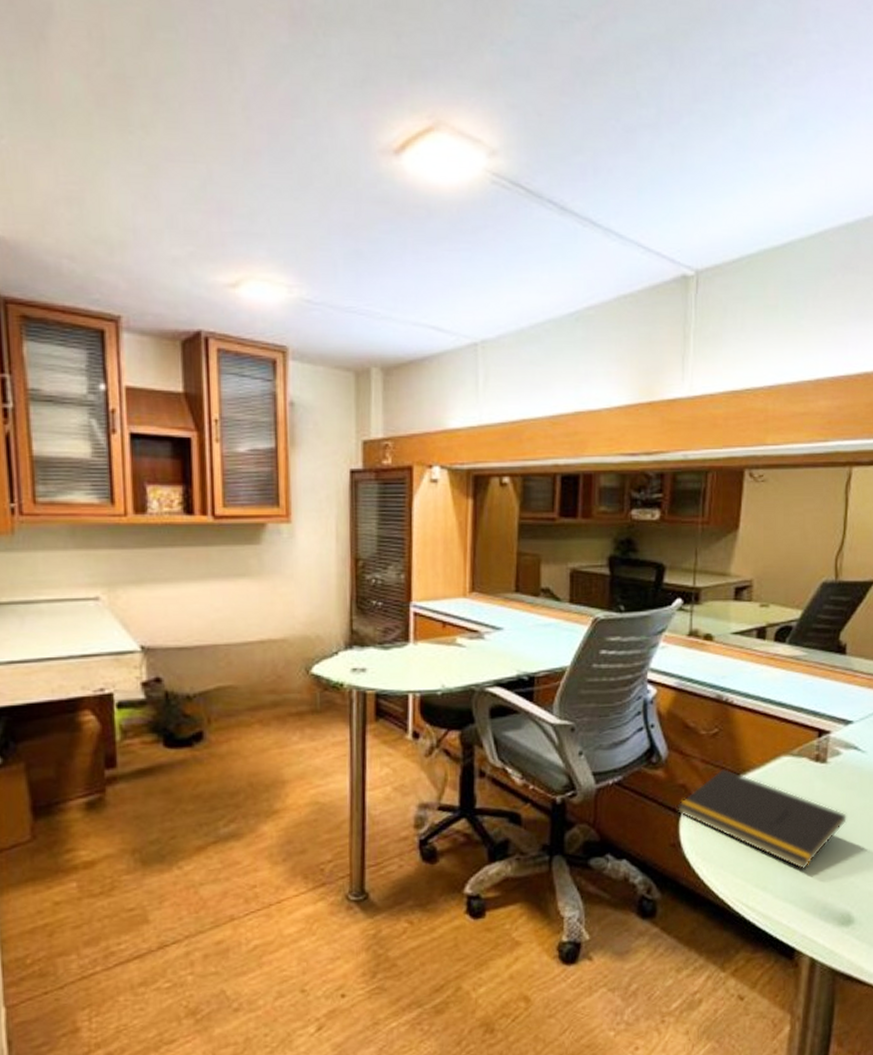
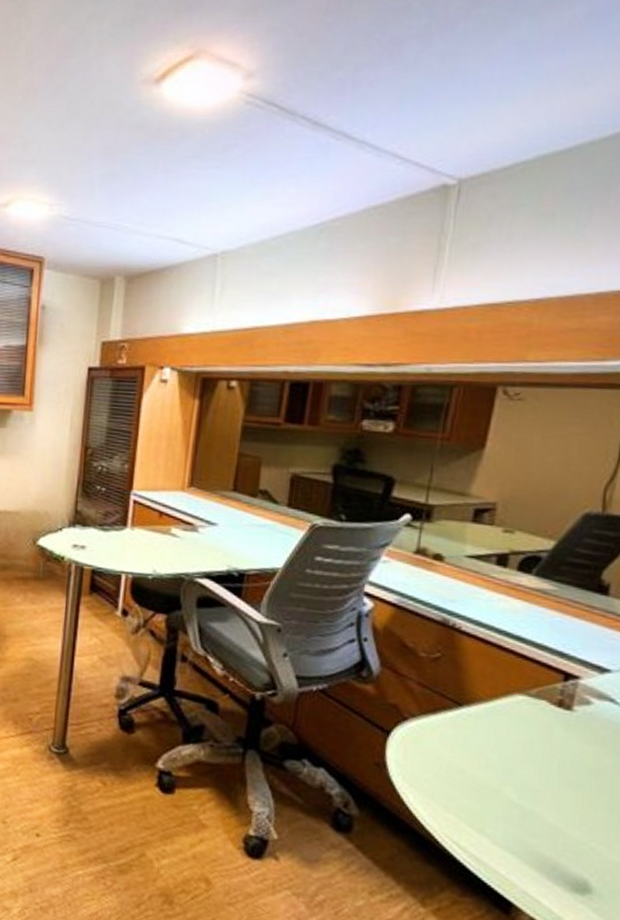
notepad: present [678,768,848,871] -> none [386,695,594,822]

